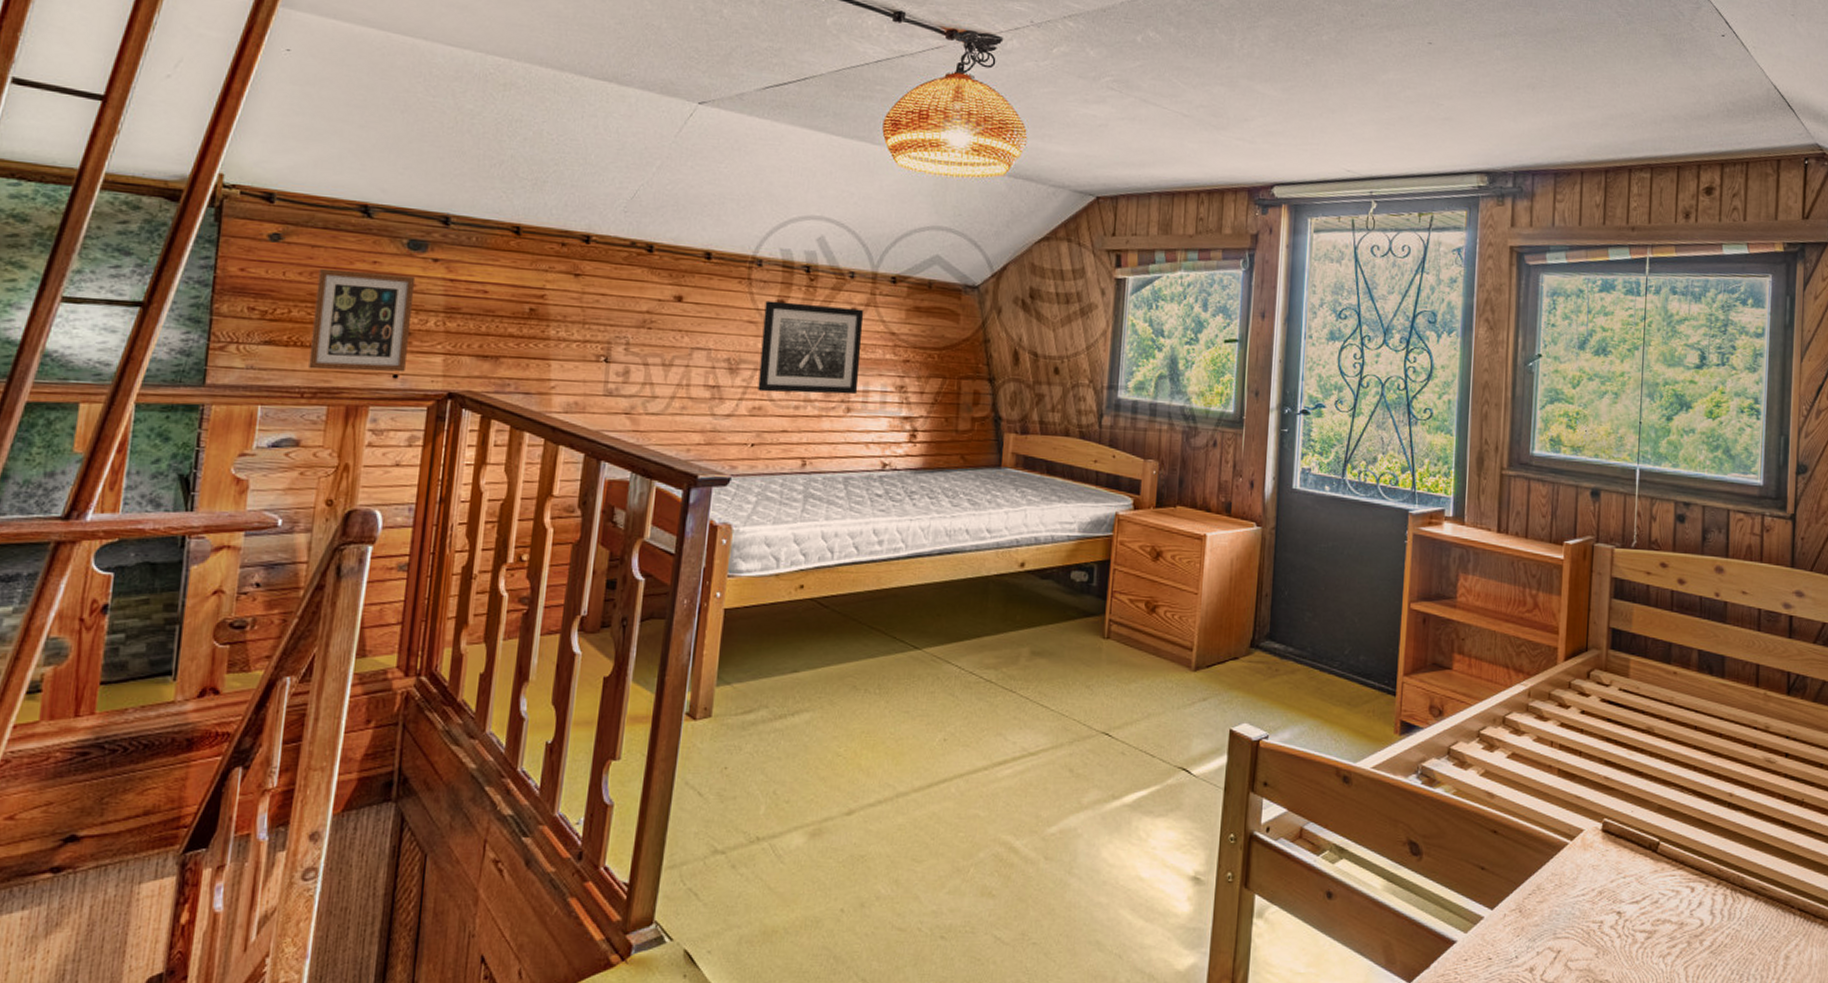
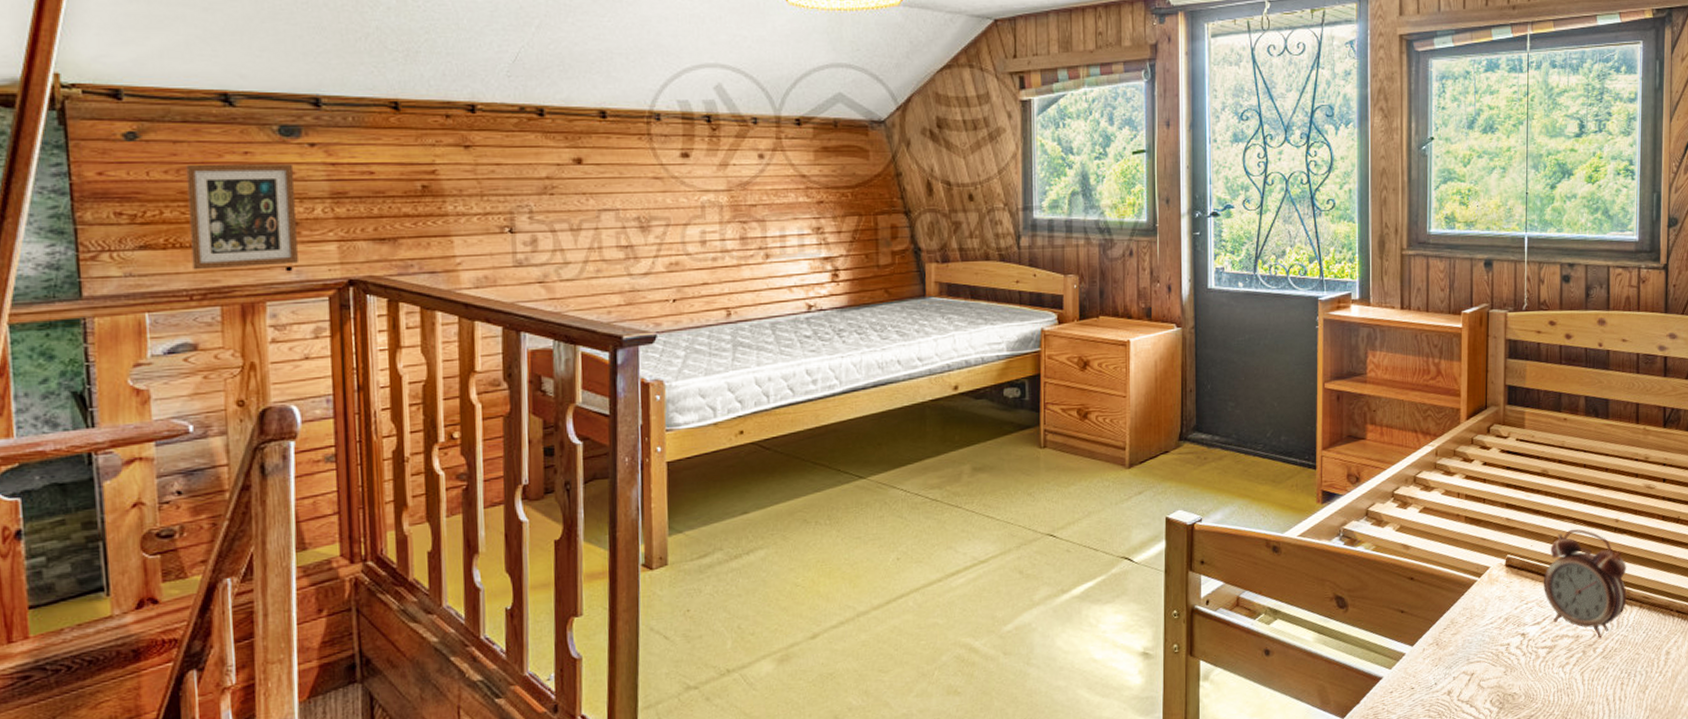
wall art: present [757,300,864,395] -> none [669,154,775,247]
alarm clock: none [1644,798,1741,930] -> present [1543,529,1627,639]

